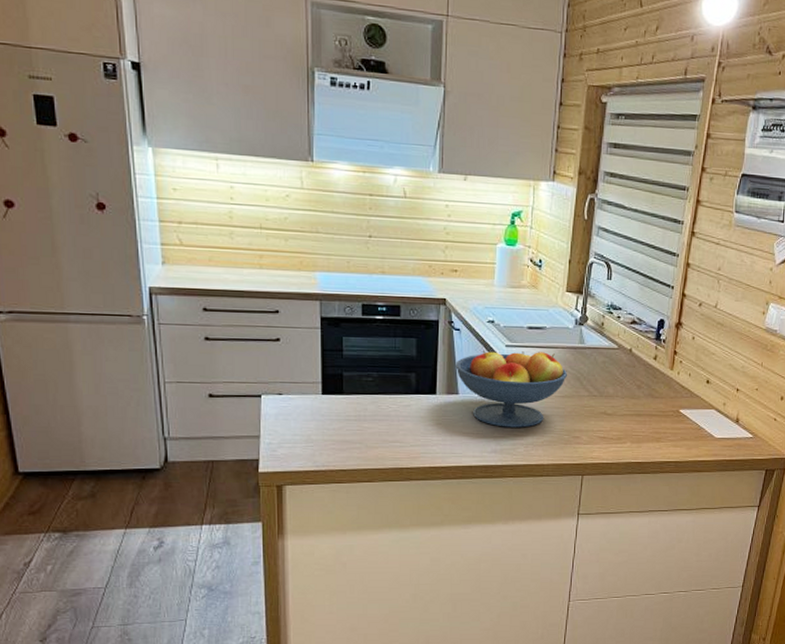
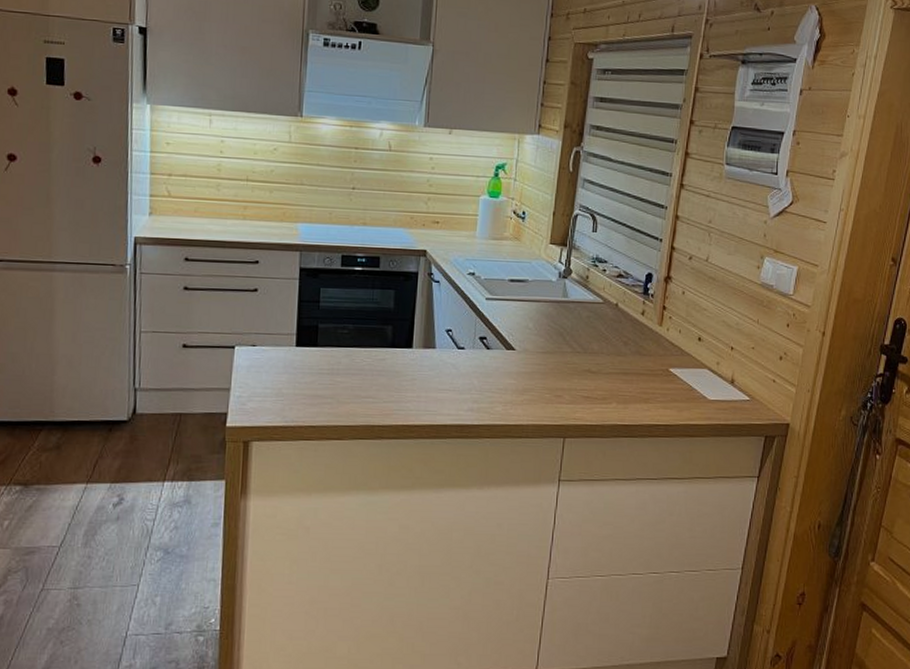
fruit bowl: present [455,350,567,428] -> none [433,303,549,385]

